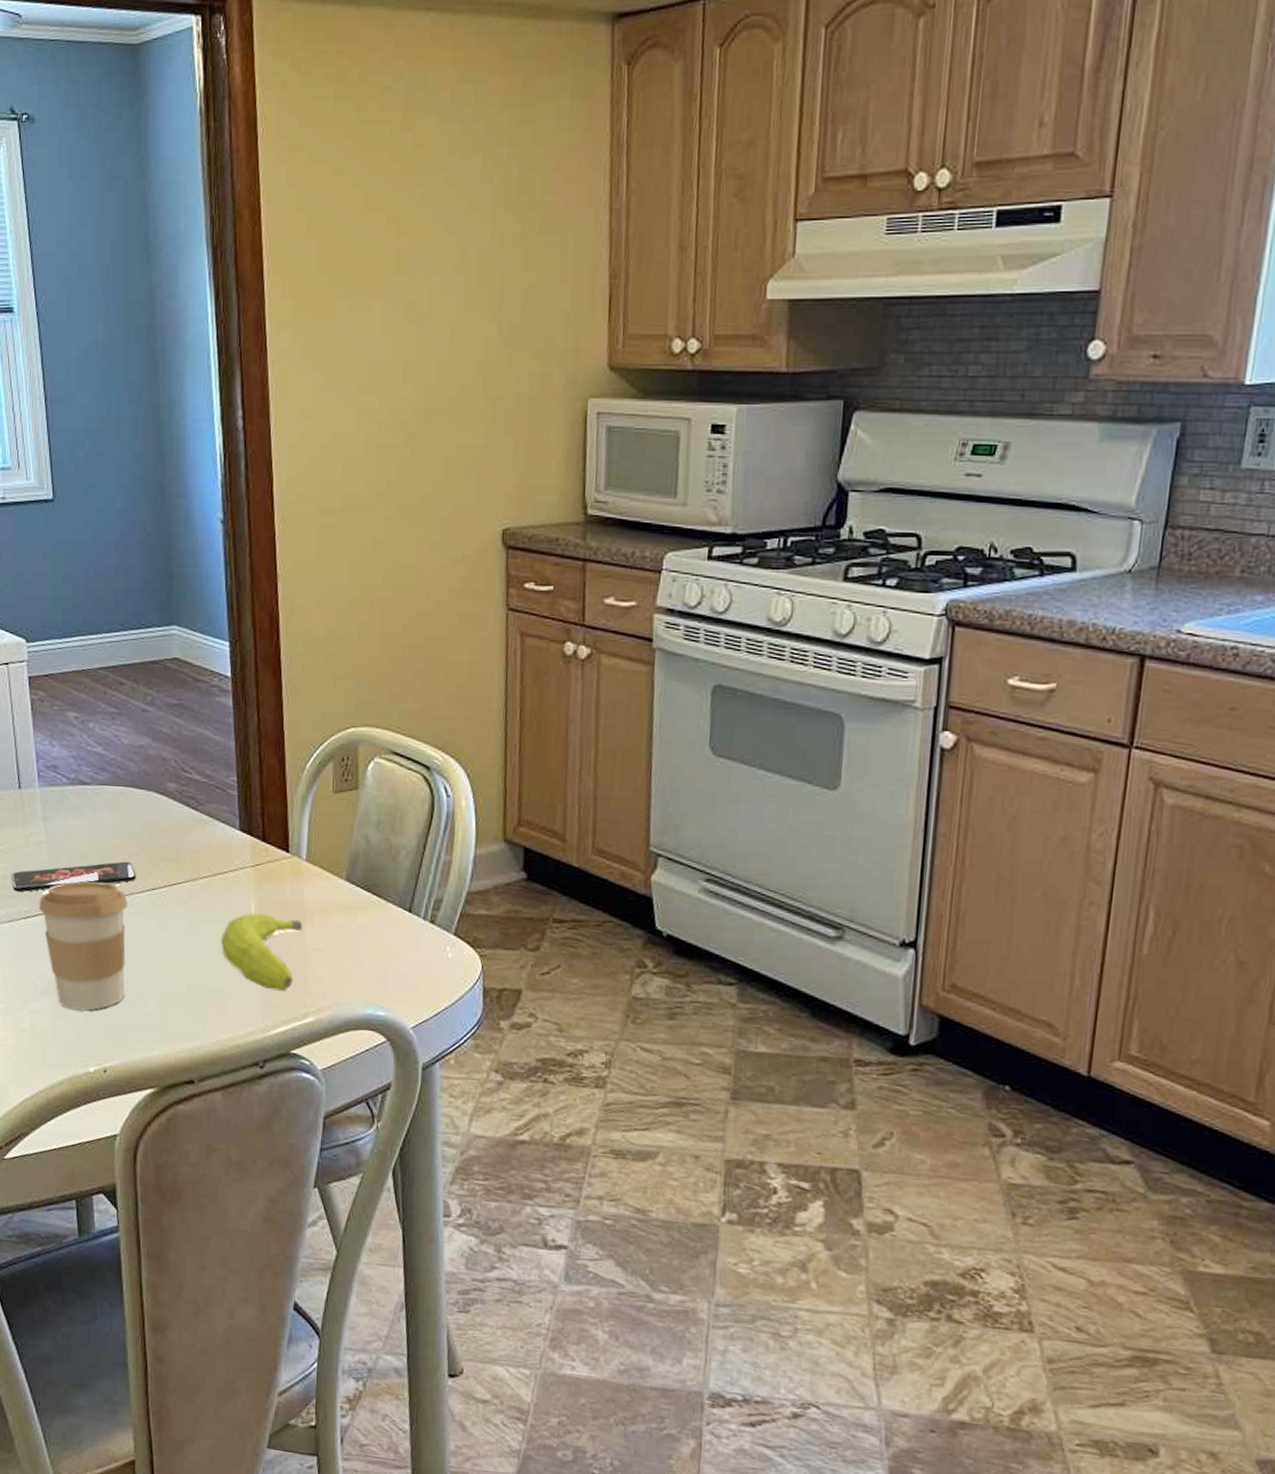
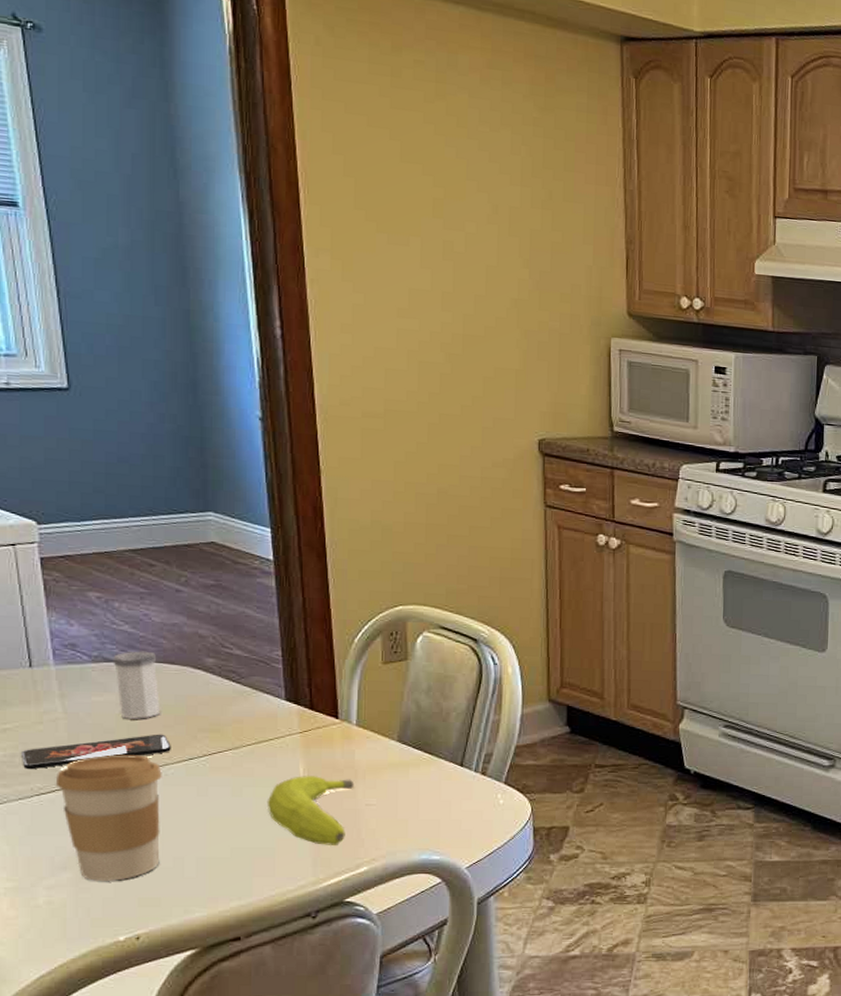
salt shaker: none [87,774,127,845] -> present [113,651,160,719]

